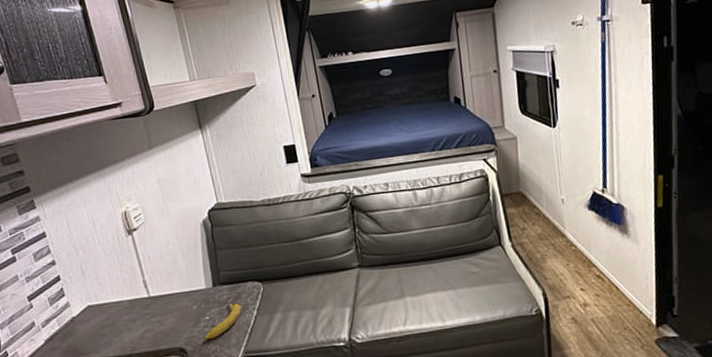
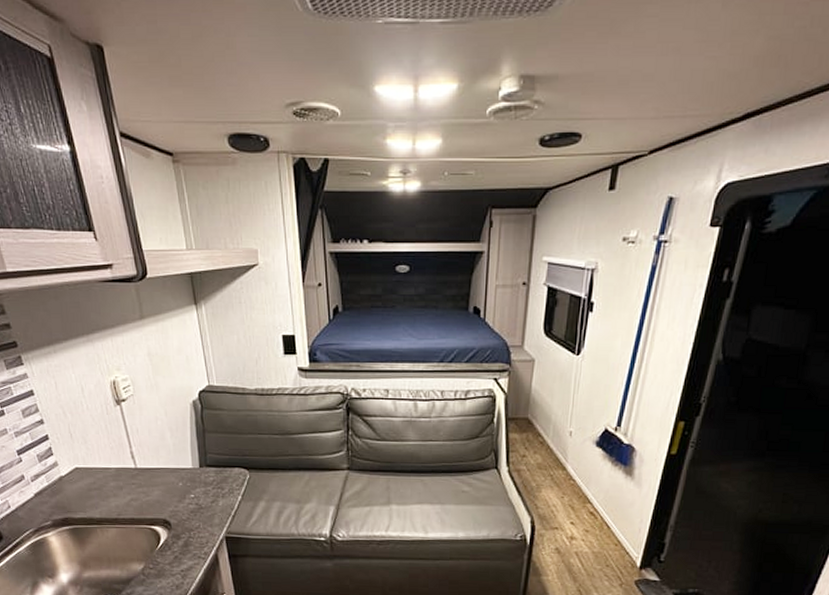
banana: present [204,299,241,340] -> none [188,481,226,516]

